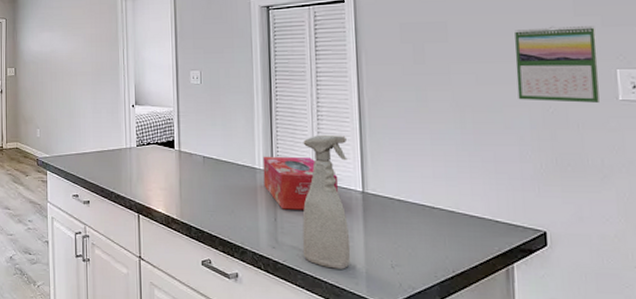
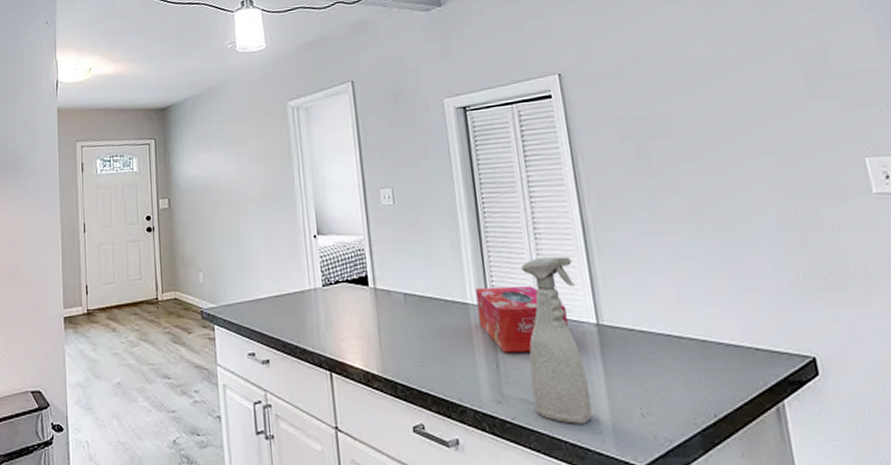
calendar: present [515,26,600,103] -> none [746,109,852,201]

